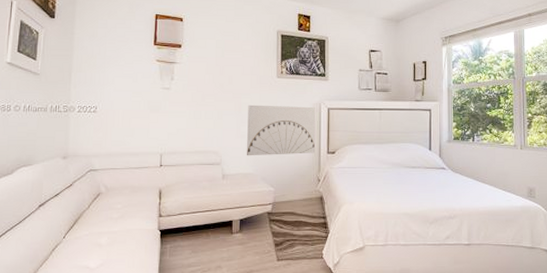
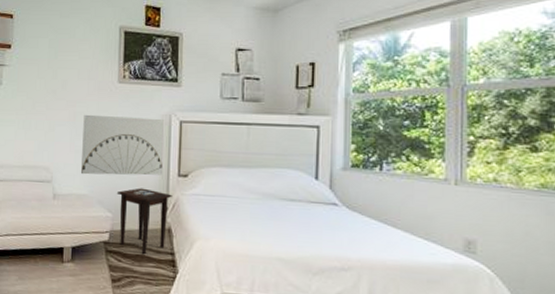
side table: none [277,165,323,221] -> present [116,188,172,255]

